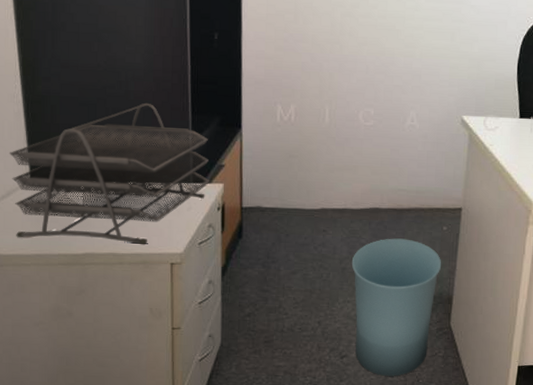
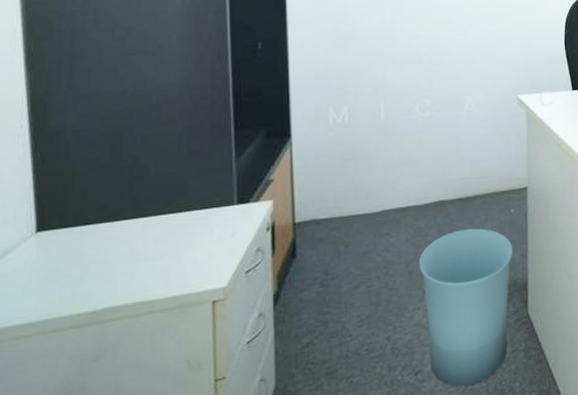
file organizer: present [9,102,210,245] -> none [9,124,257,305]

